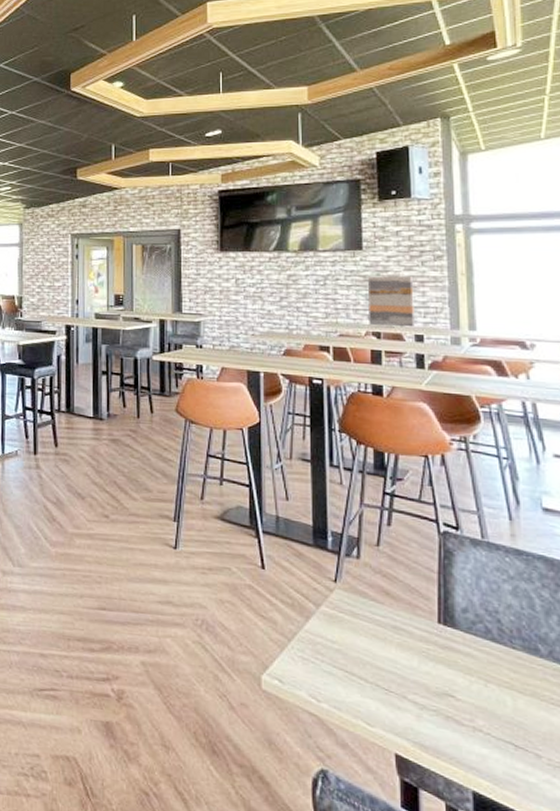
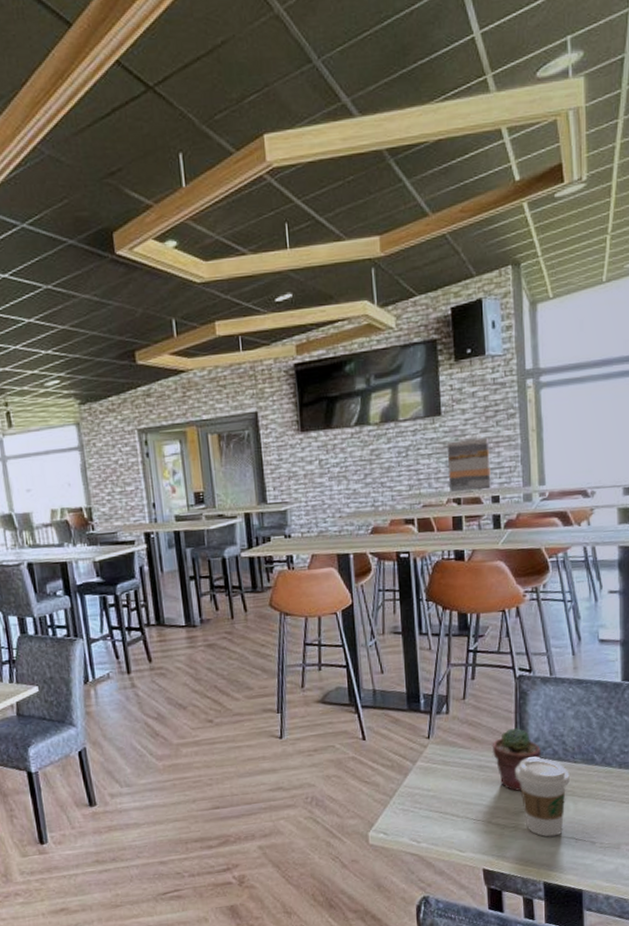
potted succulent: none [409,590,470,668] -> present [491,727,541,791]
coffee cup: none [438,630,507,736] -> present [516,757,570,837]

